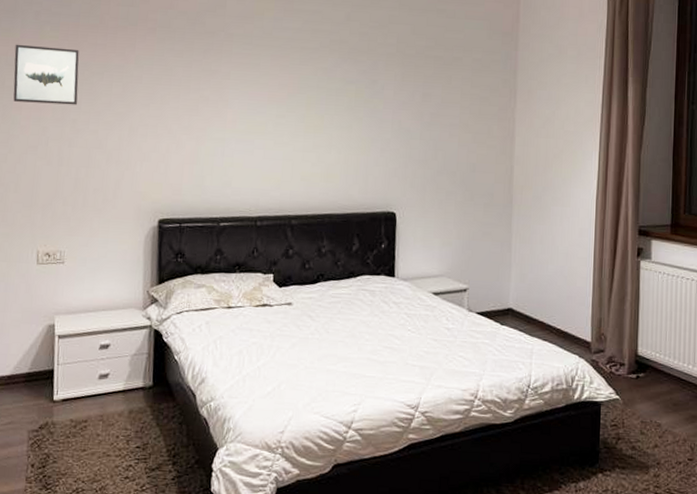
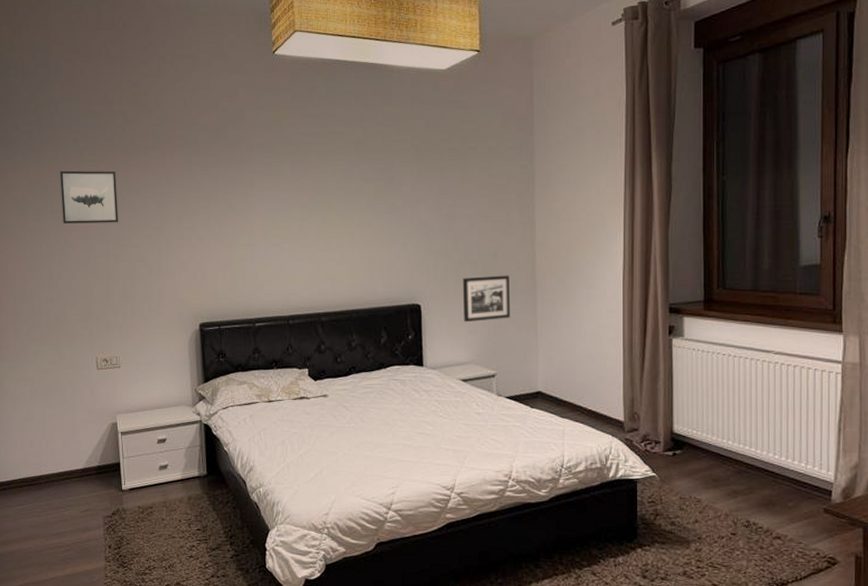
picture frame: none [438,187,487,234] -> present [462,275,511,323]

